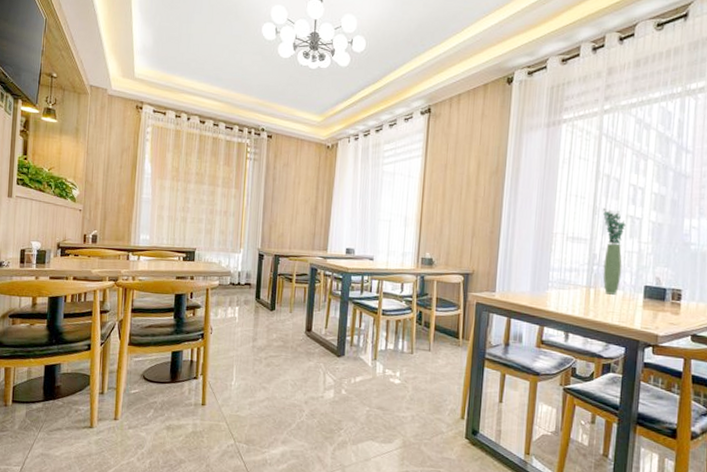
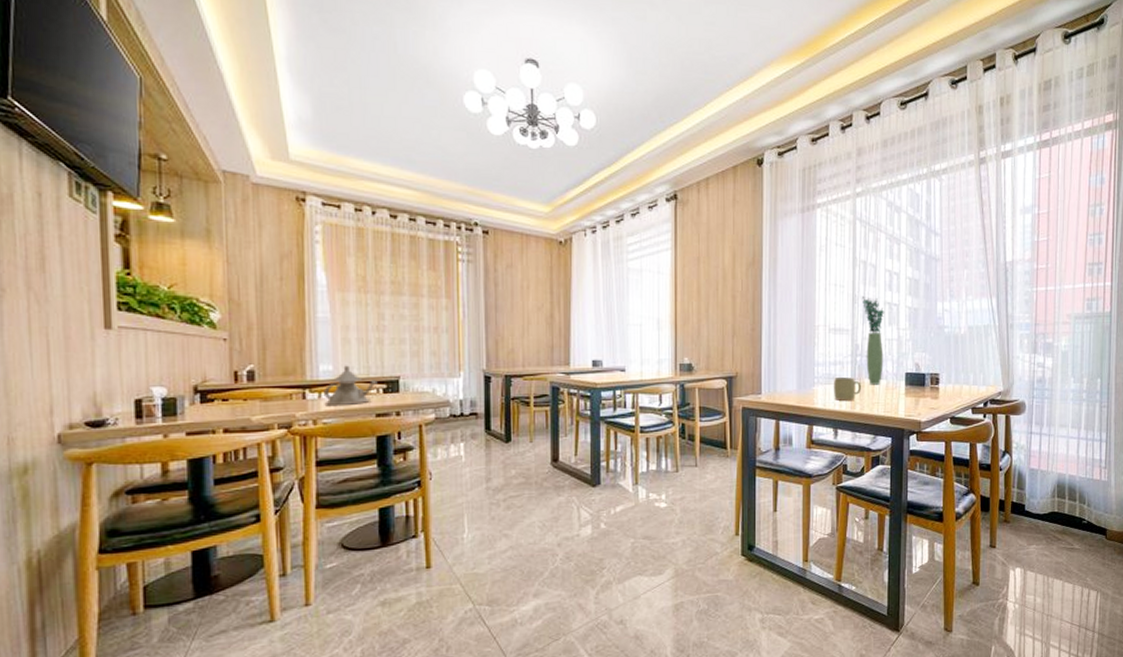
teapot: none [141,236,180,268] -> present [324,365,378,407]
mug: none [566,284,596,307] -> present [833,377,861,401]

